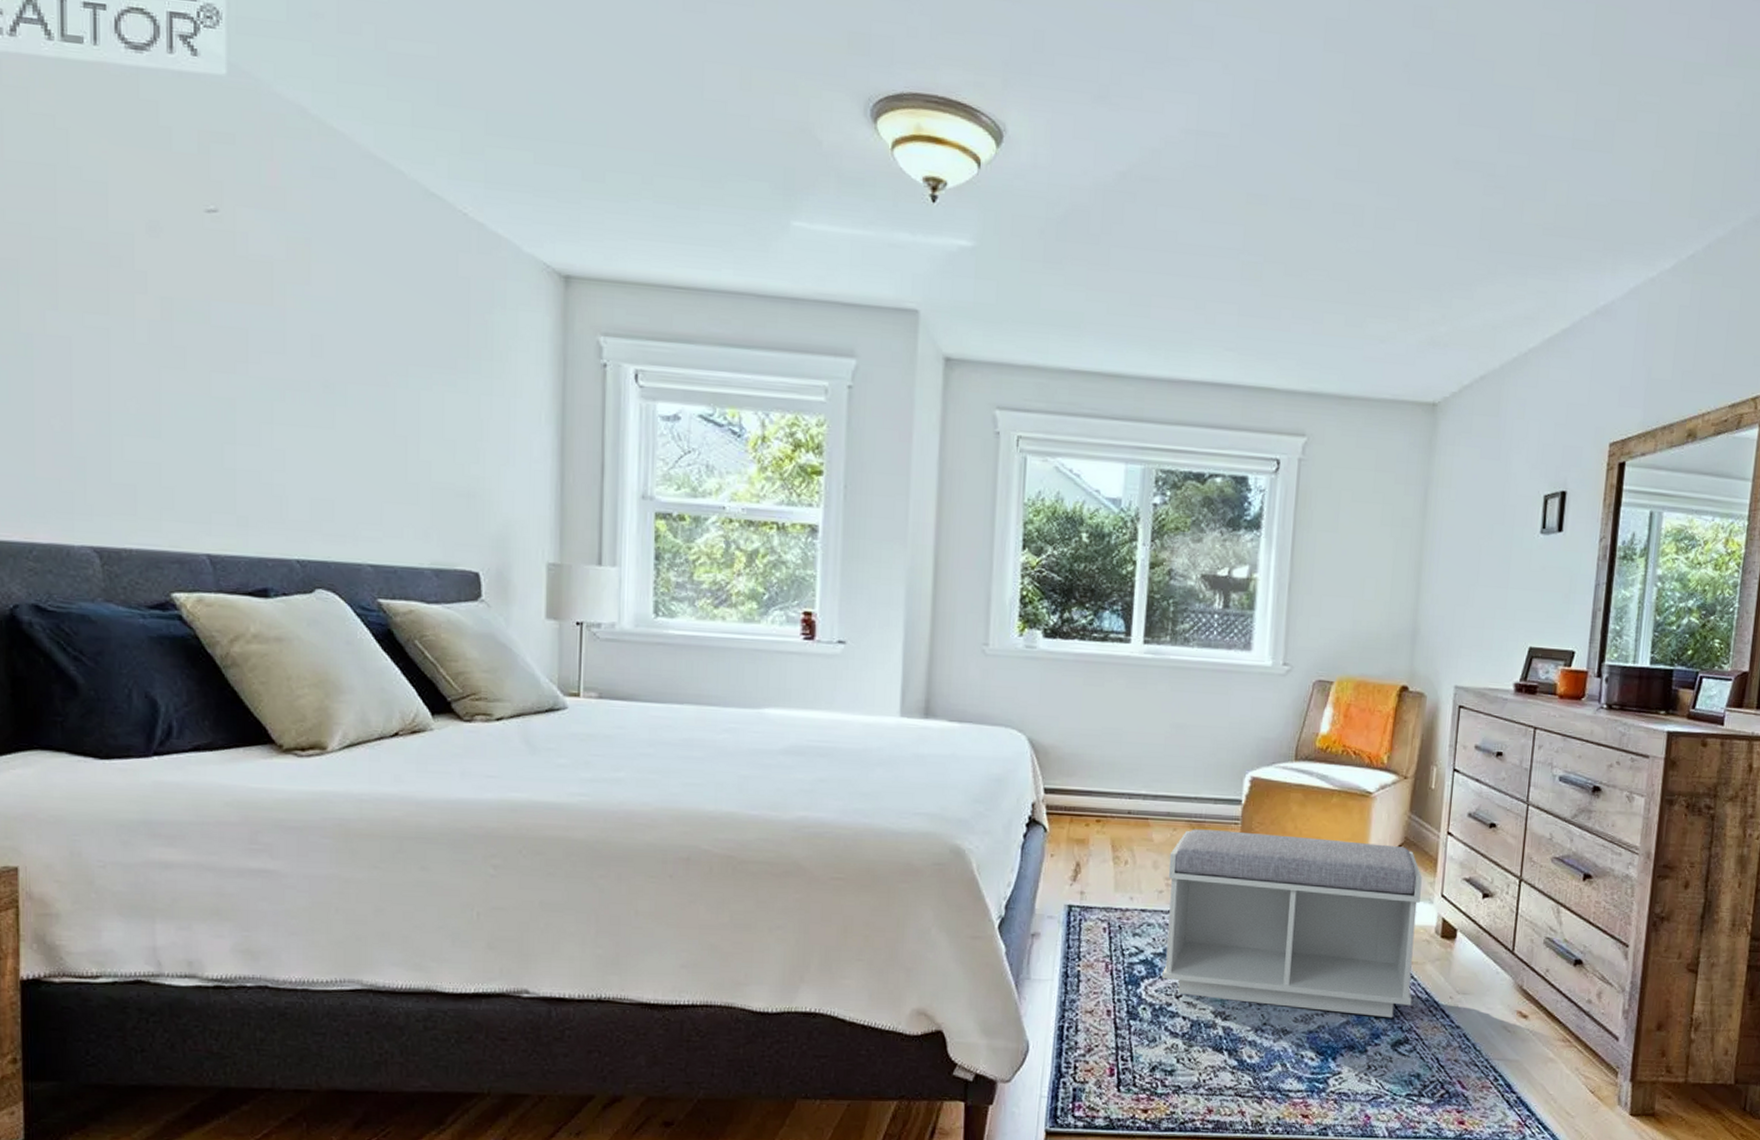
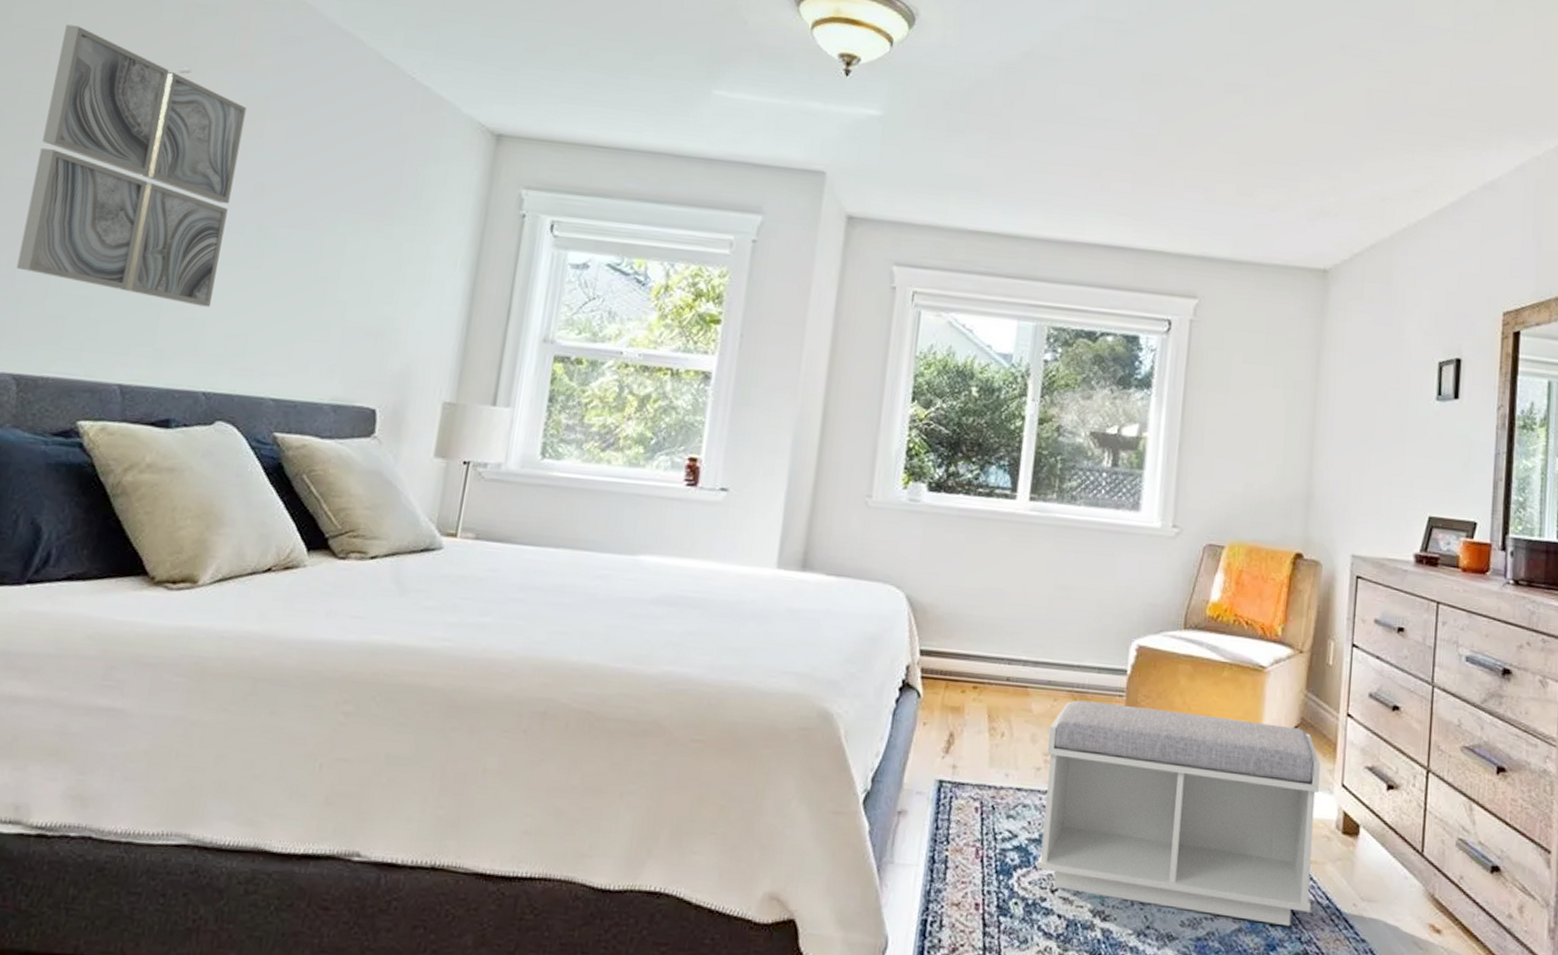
wall art: none [67,158,287,471] -> present [16,24,247,307]

